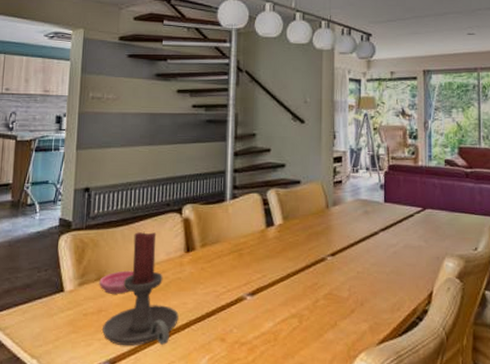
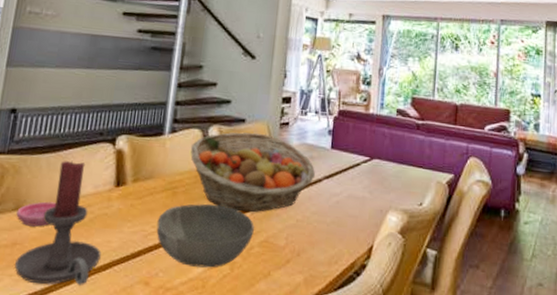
bowl: none [227,262,318,322] -> present [156,204,254,268]
fruit basket: none [252,193,372,268] -> present [190,132,316,212]

